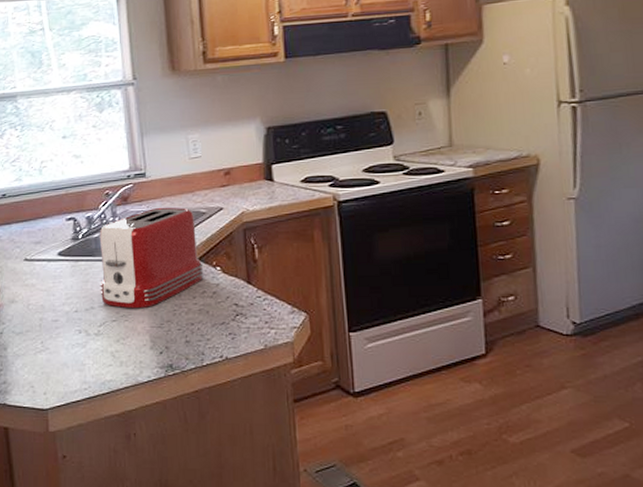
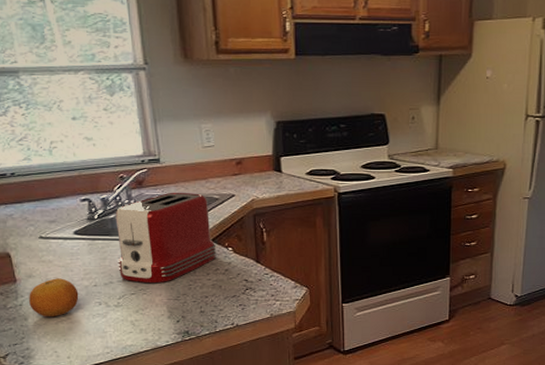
fruit: none [10,303,59,347] -> present [29,278,79,318]

